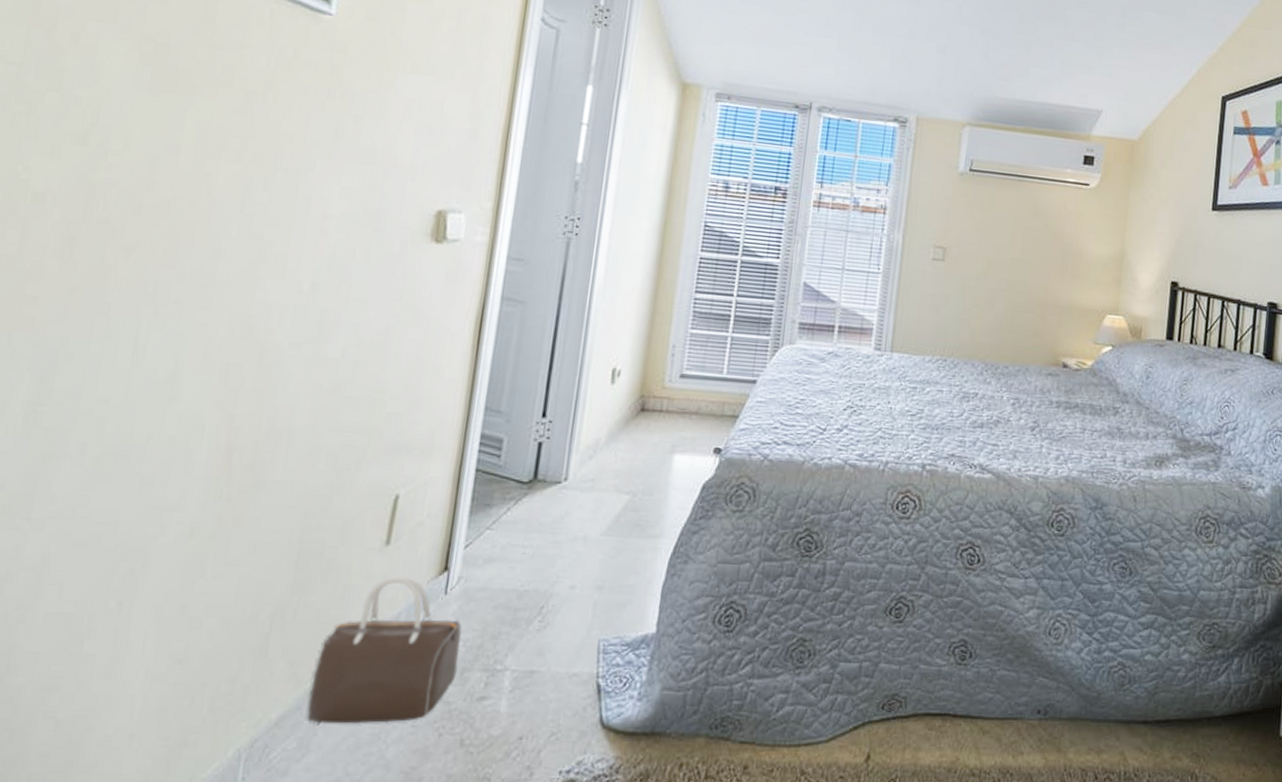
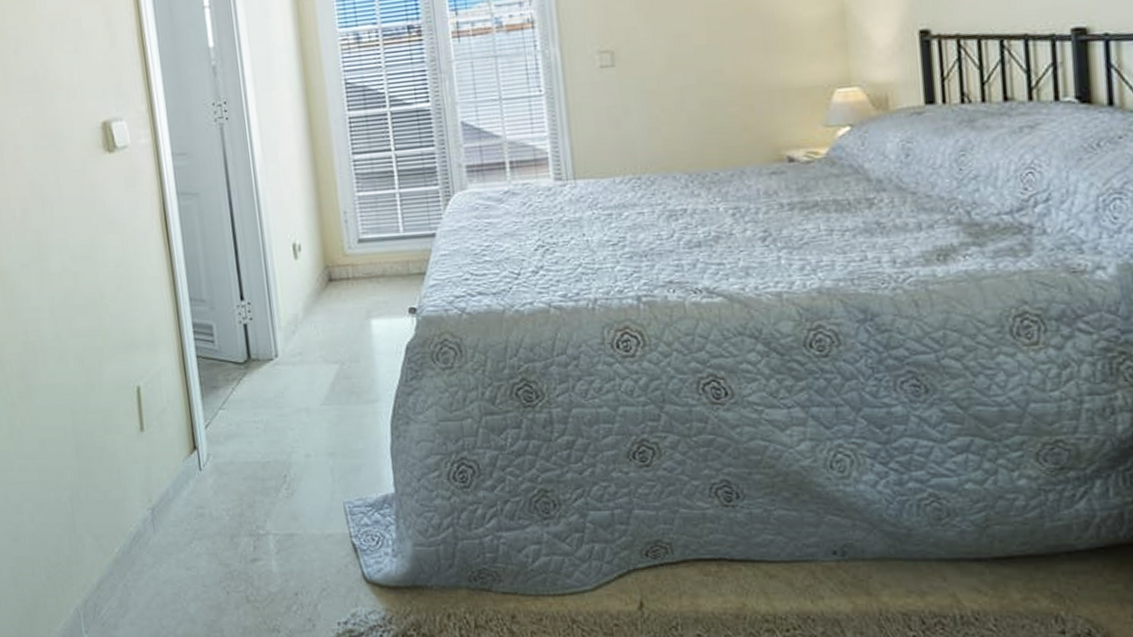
handbag: present [307,575,462,724] -> none [114,457,228,586]

